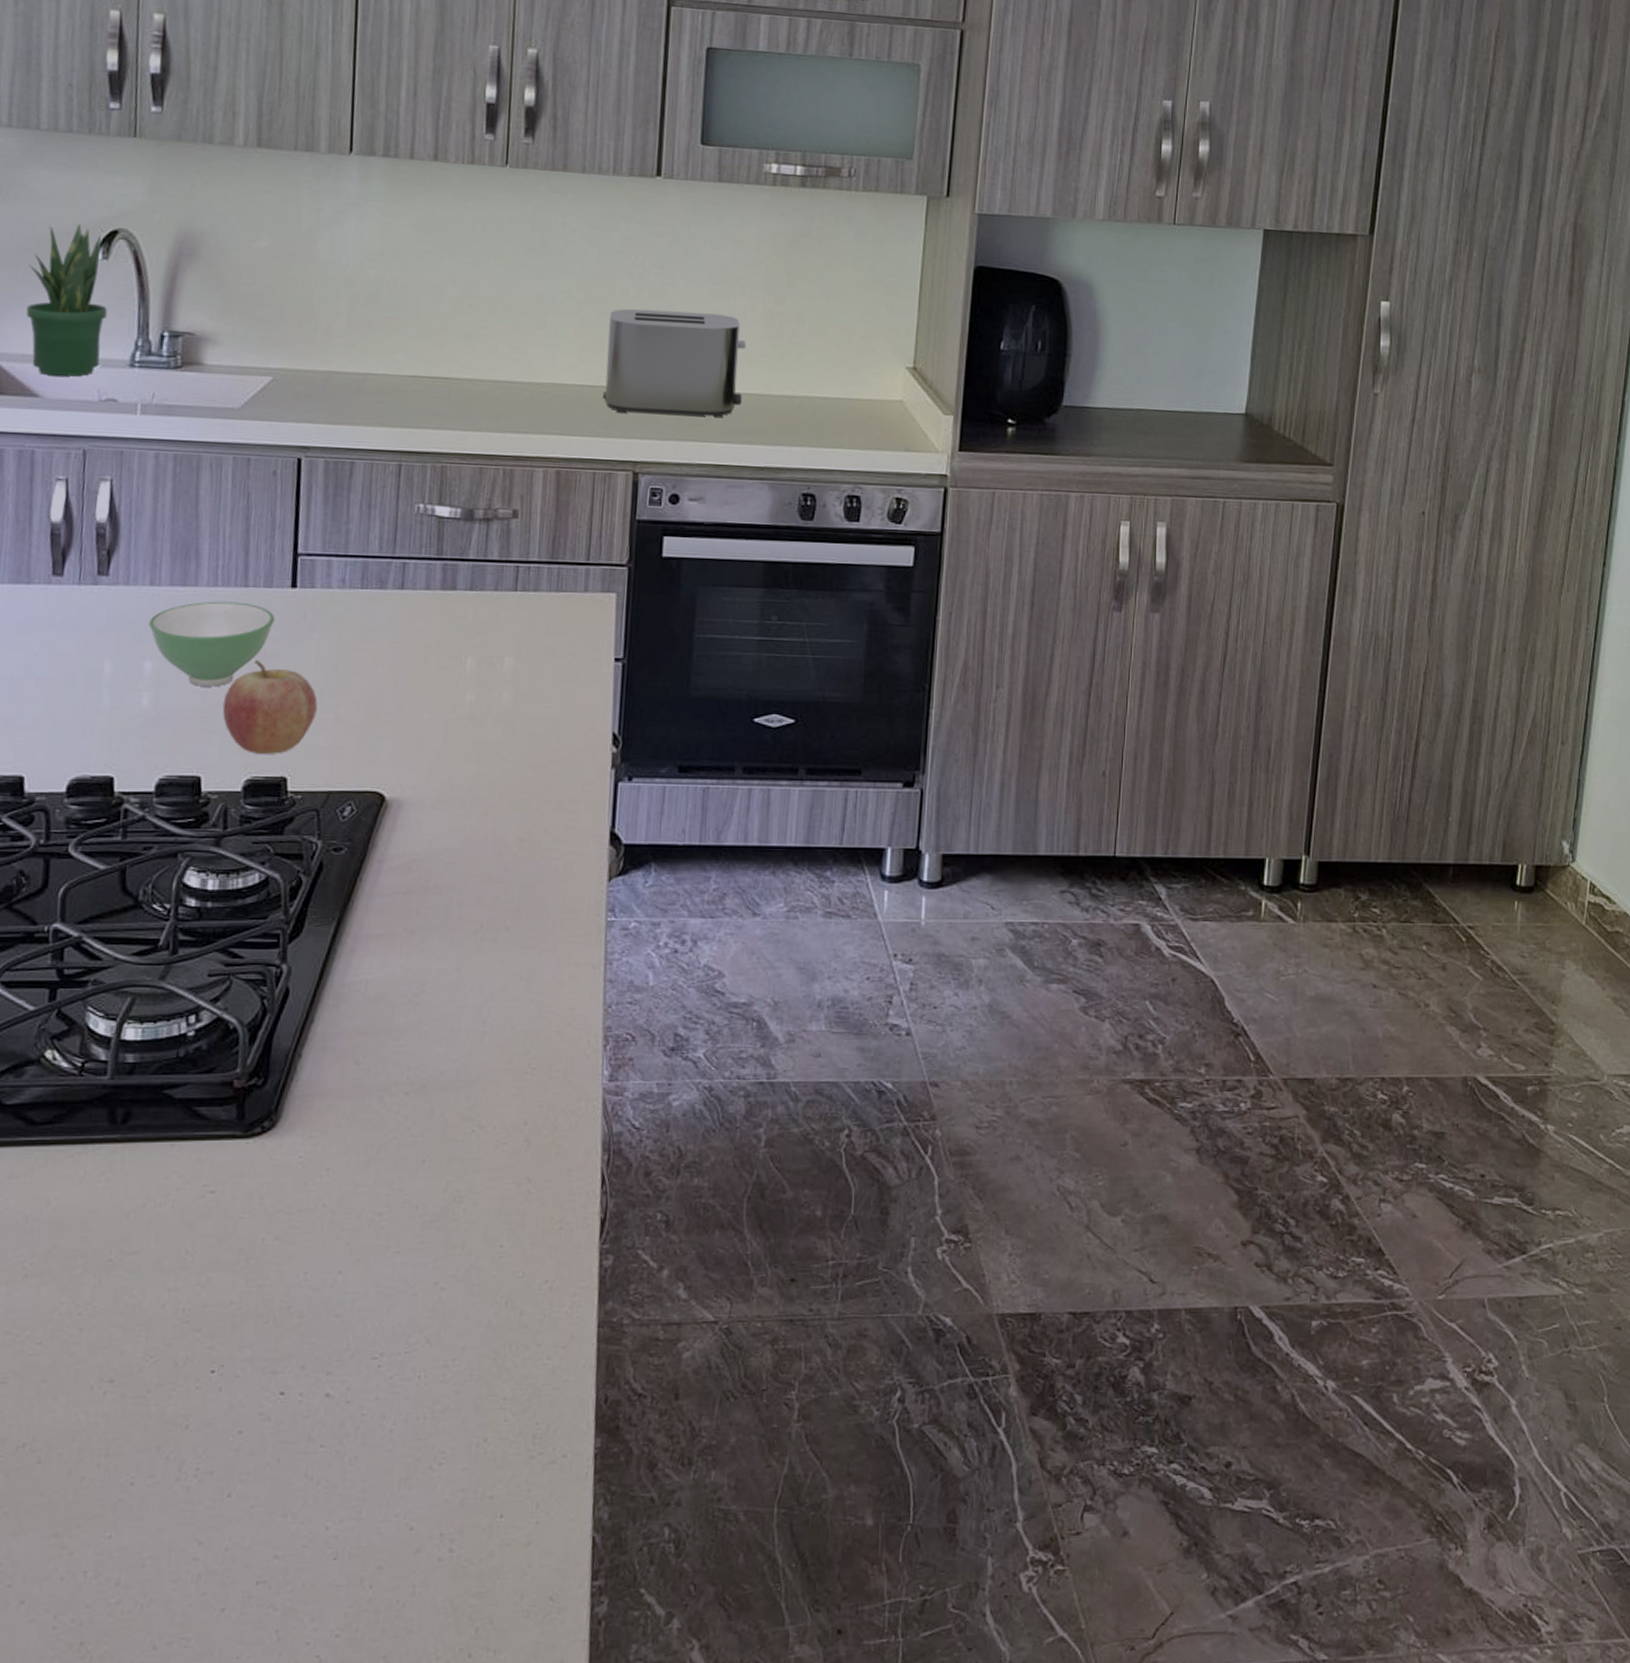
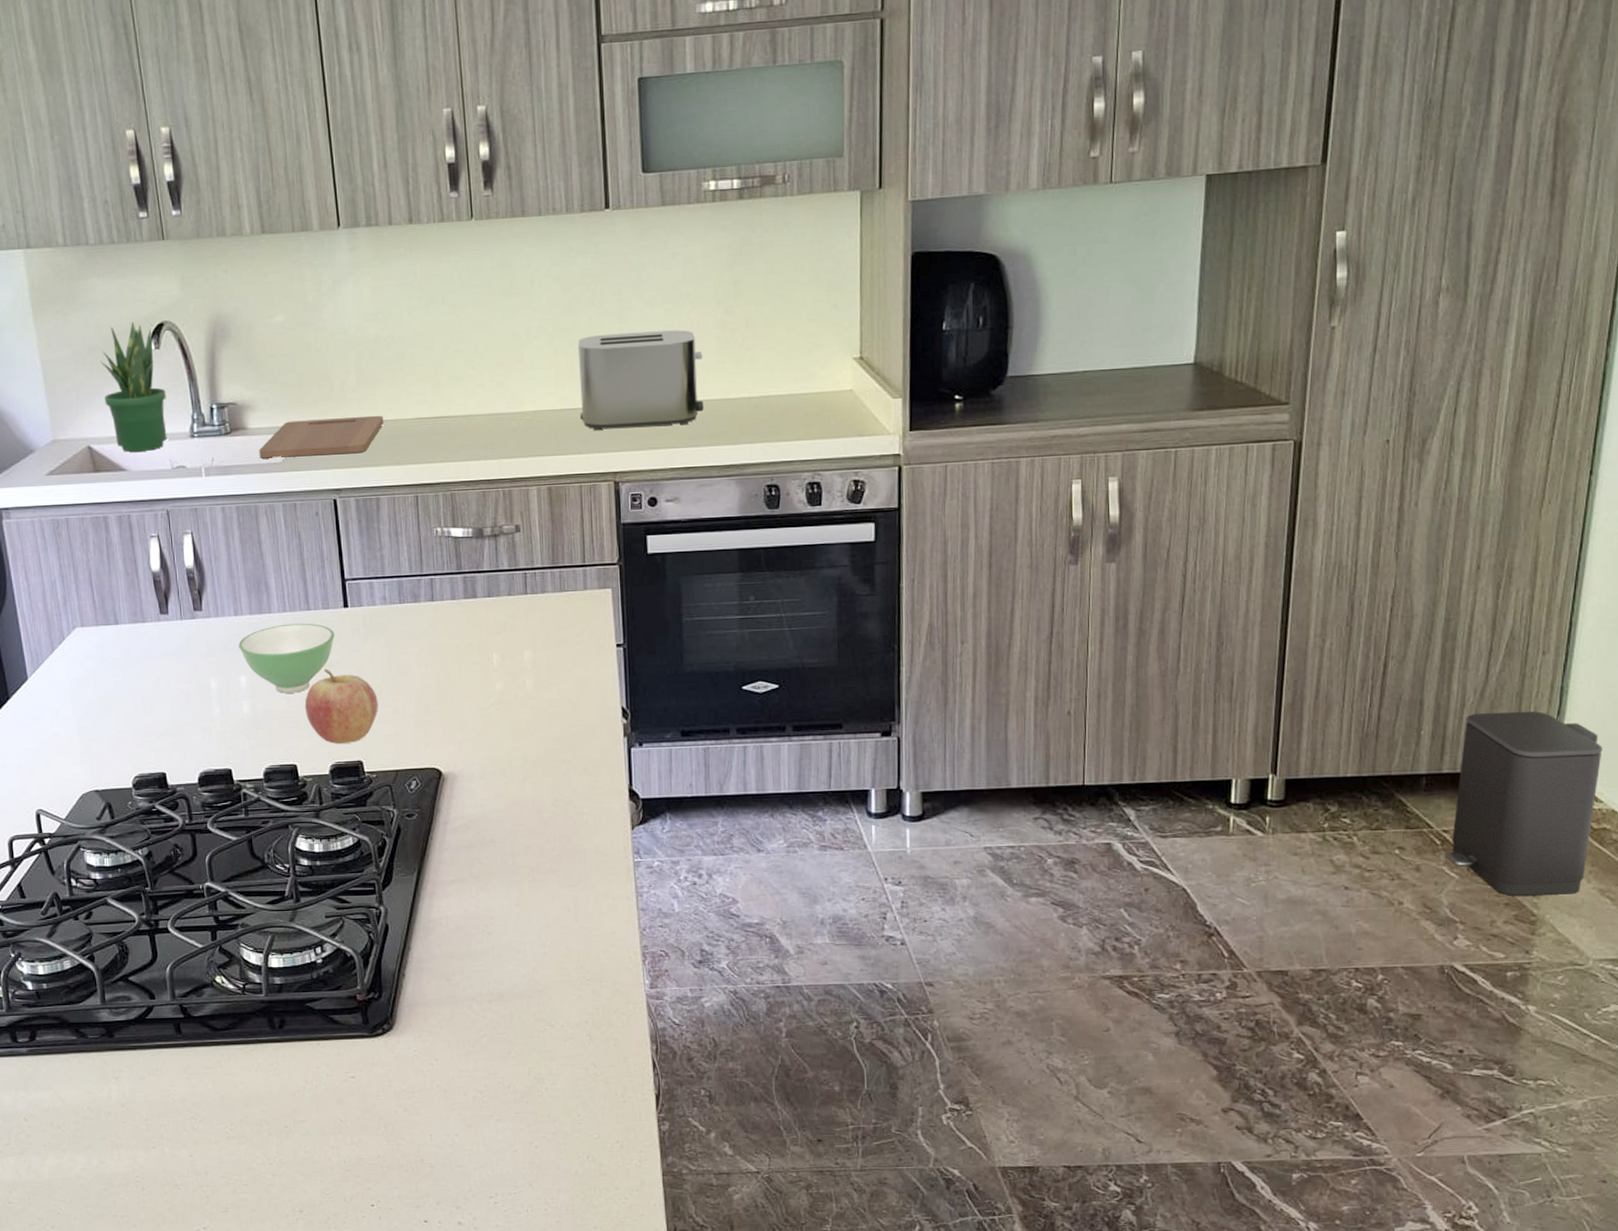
cutting board: none [213,361,374,407] -> present [259,415,384,459]
pedal bin: none [1470,802,1615,1002] -> present [1445,711,1603,896]

